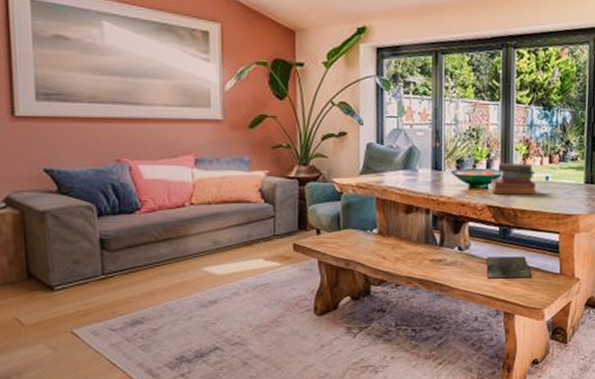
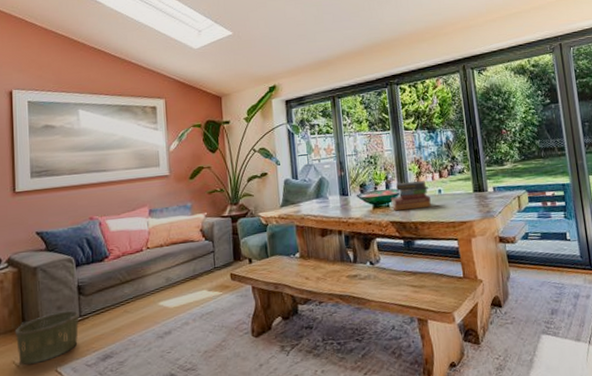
basket: none [17,266,102,323] -> present [14,310,79,365]
magazine: present [486,256,532,279] -> none [395,264,439,289]

